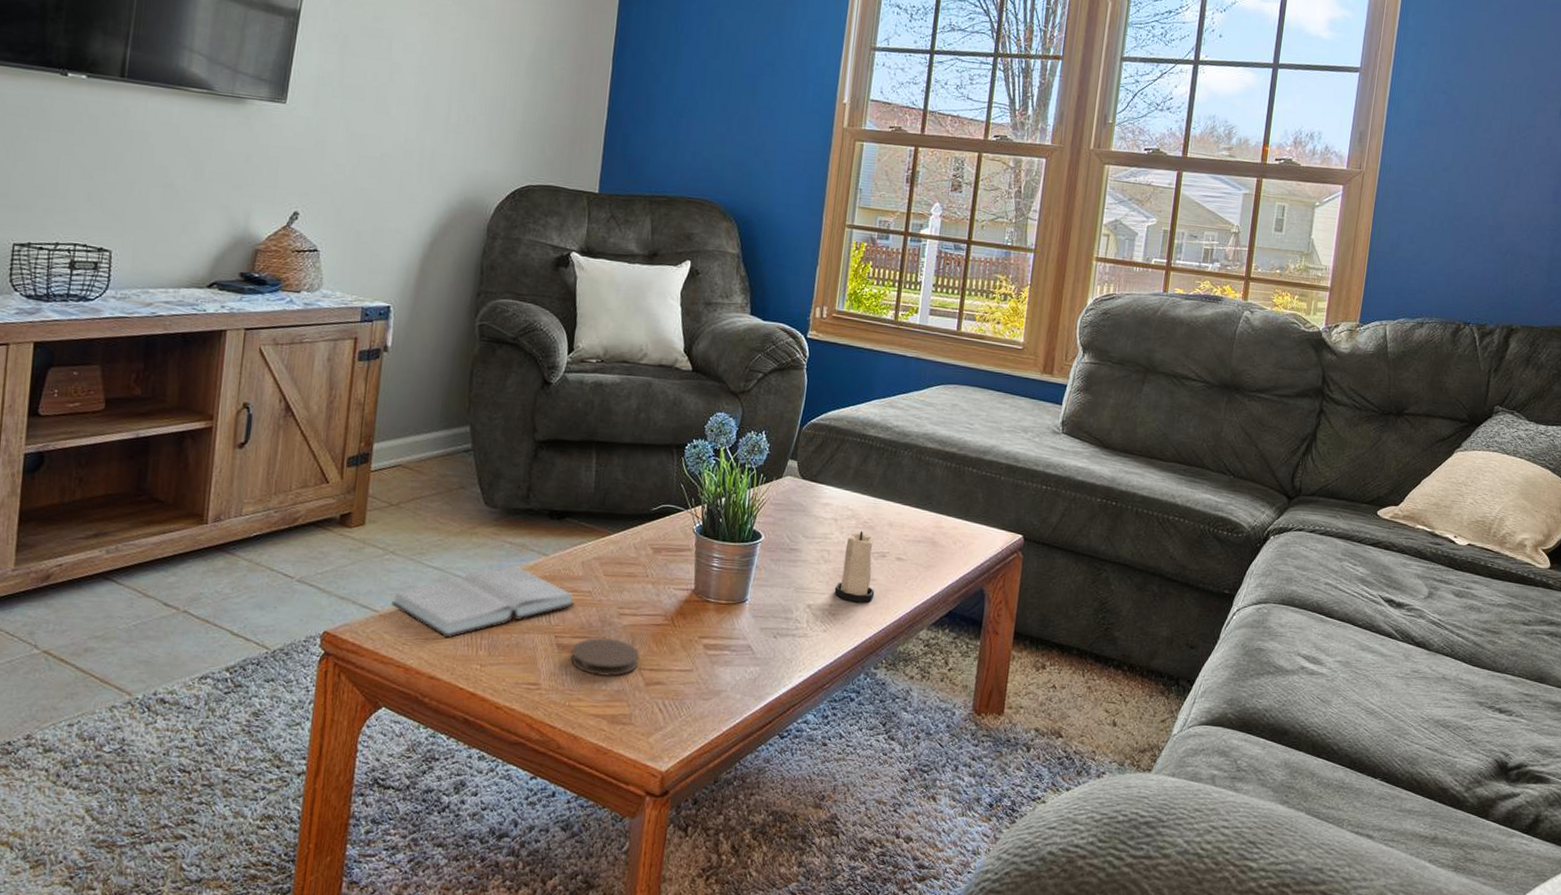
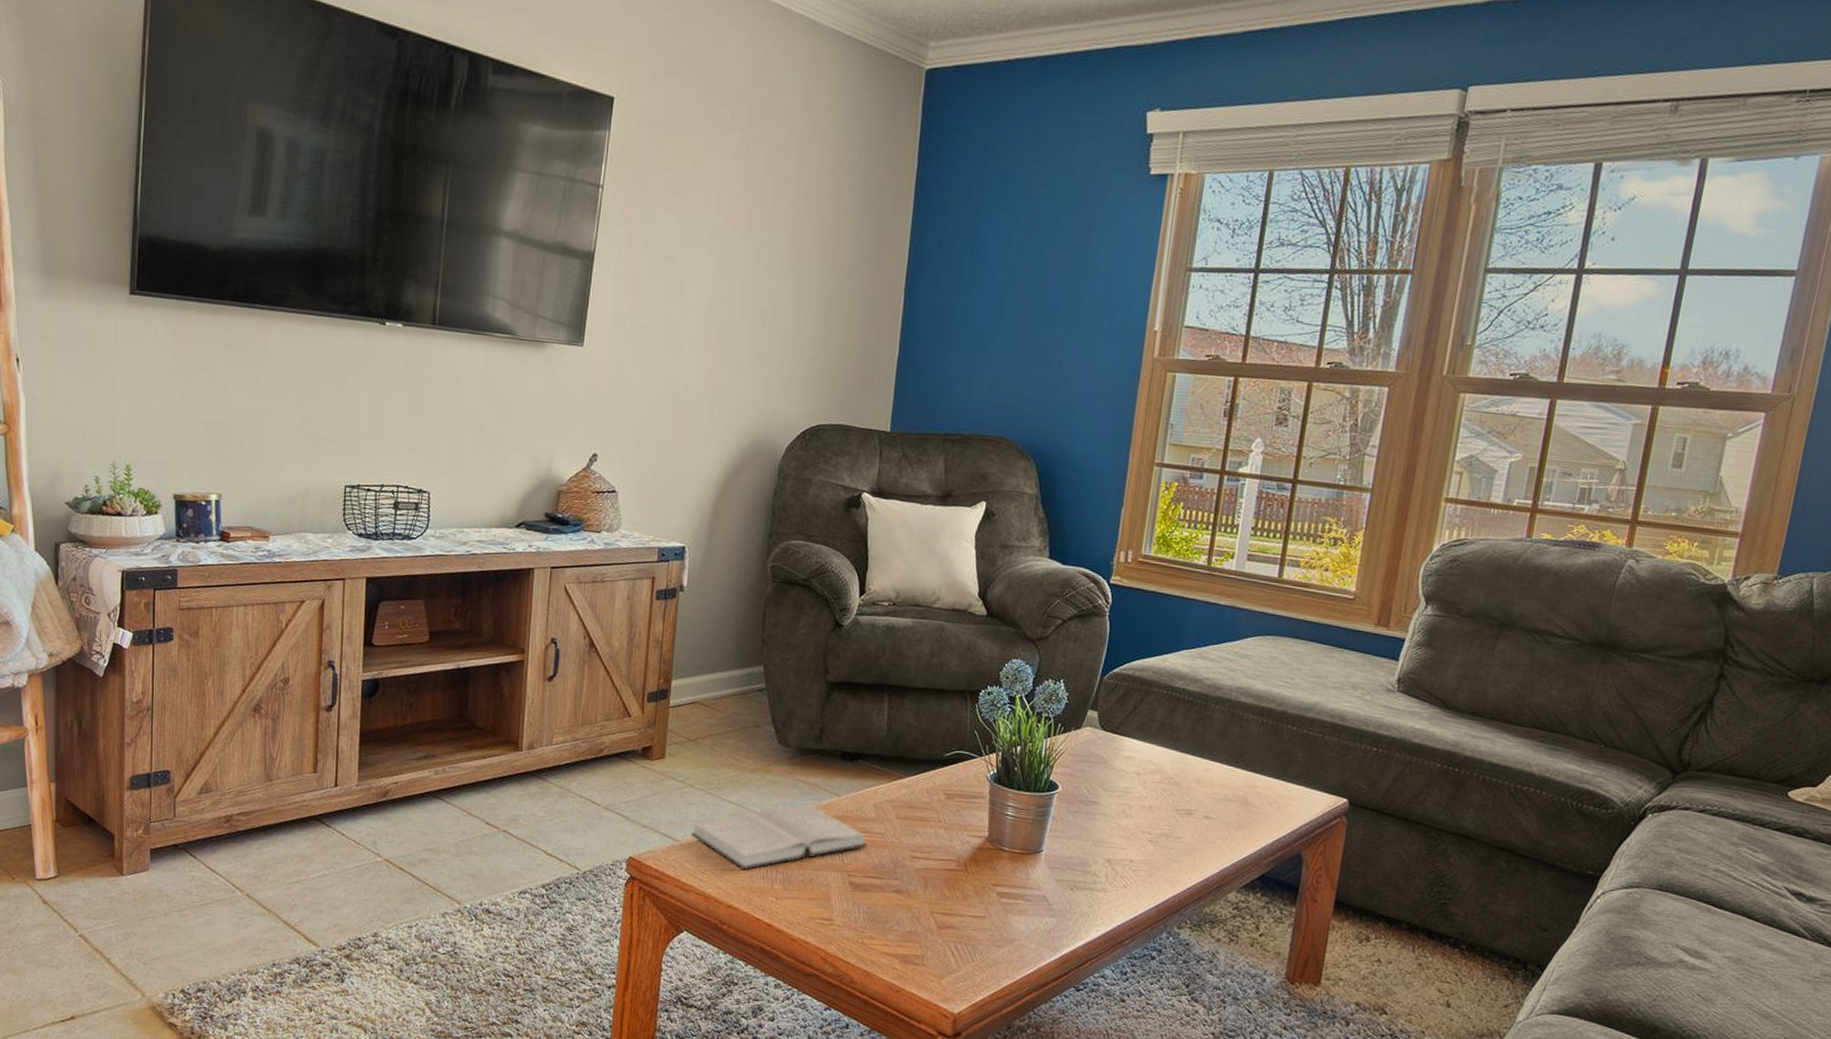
coaster: present [570,637,640,677] -> none [863,878,932,918]
candle: present [834,531,875,603] -> none [1135,786,1180,861]

